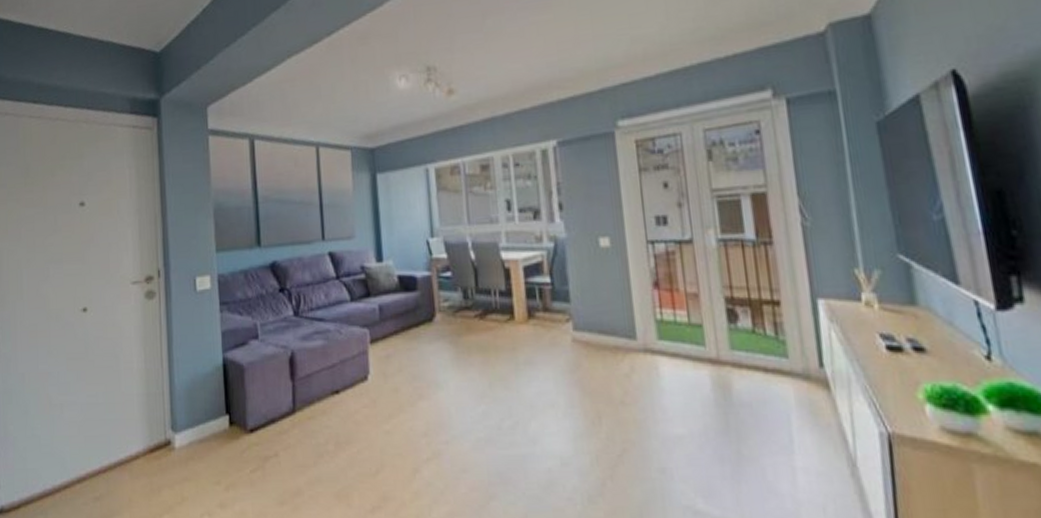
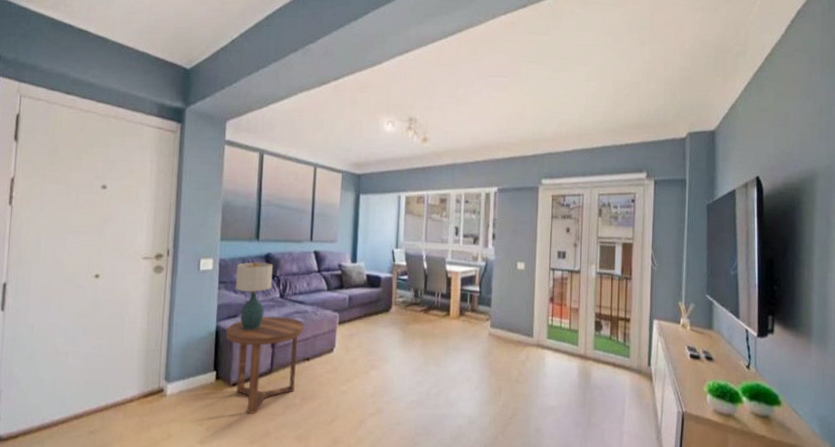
side table: none [234,339,327,468] -> present [225,316,303,415]
table lamp: none [238,273,283,361] -> present [235,262,274,331]

